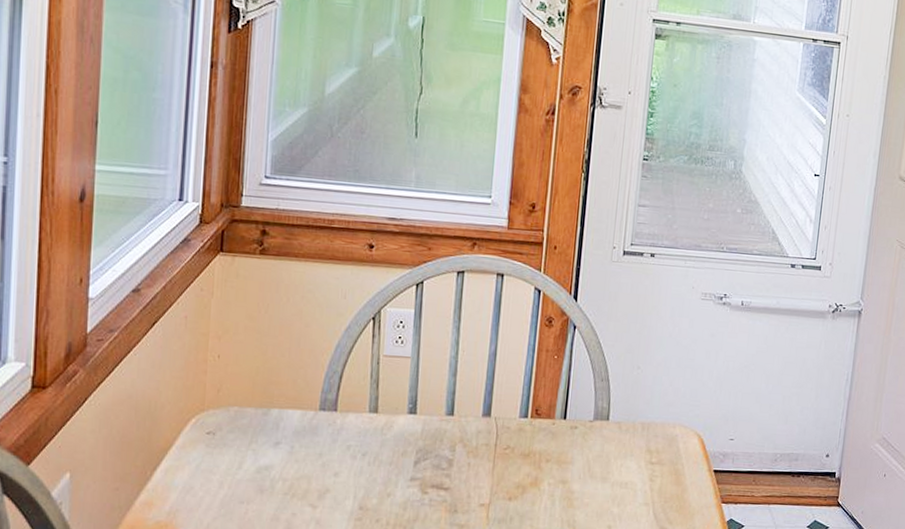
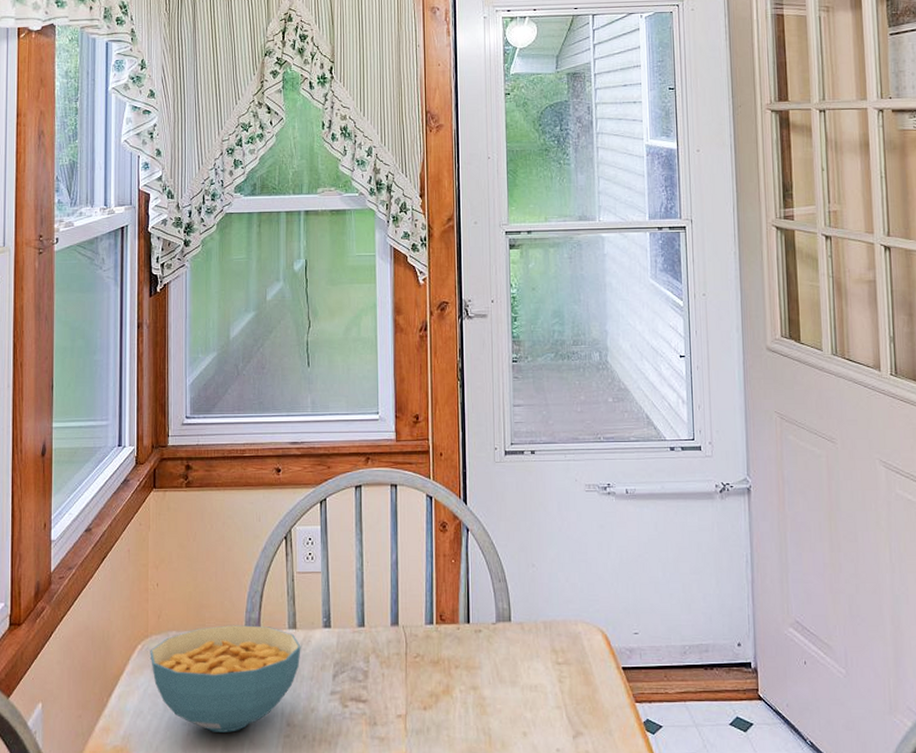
cereal bowl: none [205,404,382,513] -> present [150,625,301,732]

